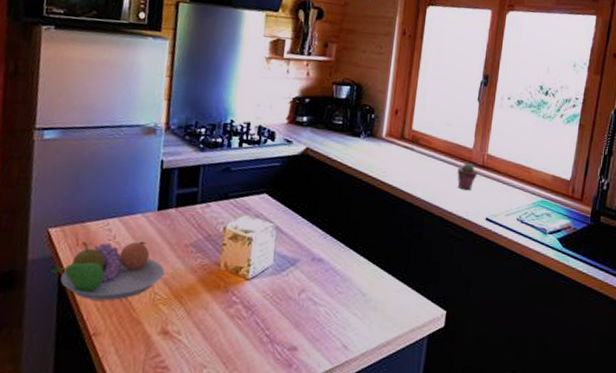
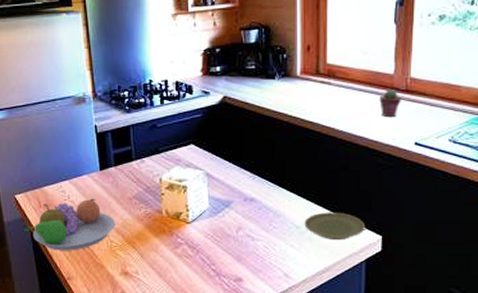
plate: none [370,280,432,313] -> present [304,212,366,241]

